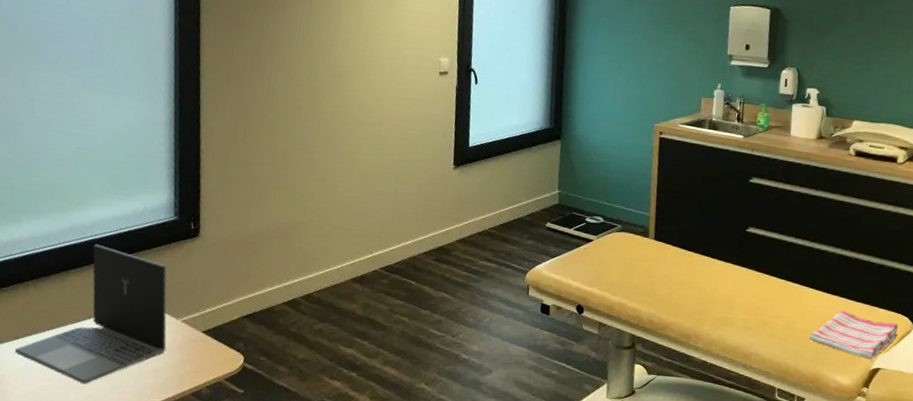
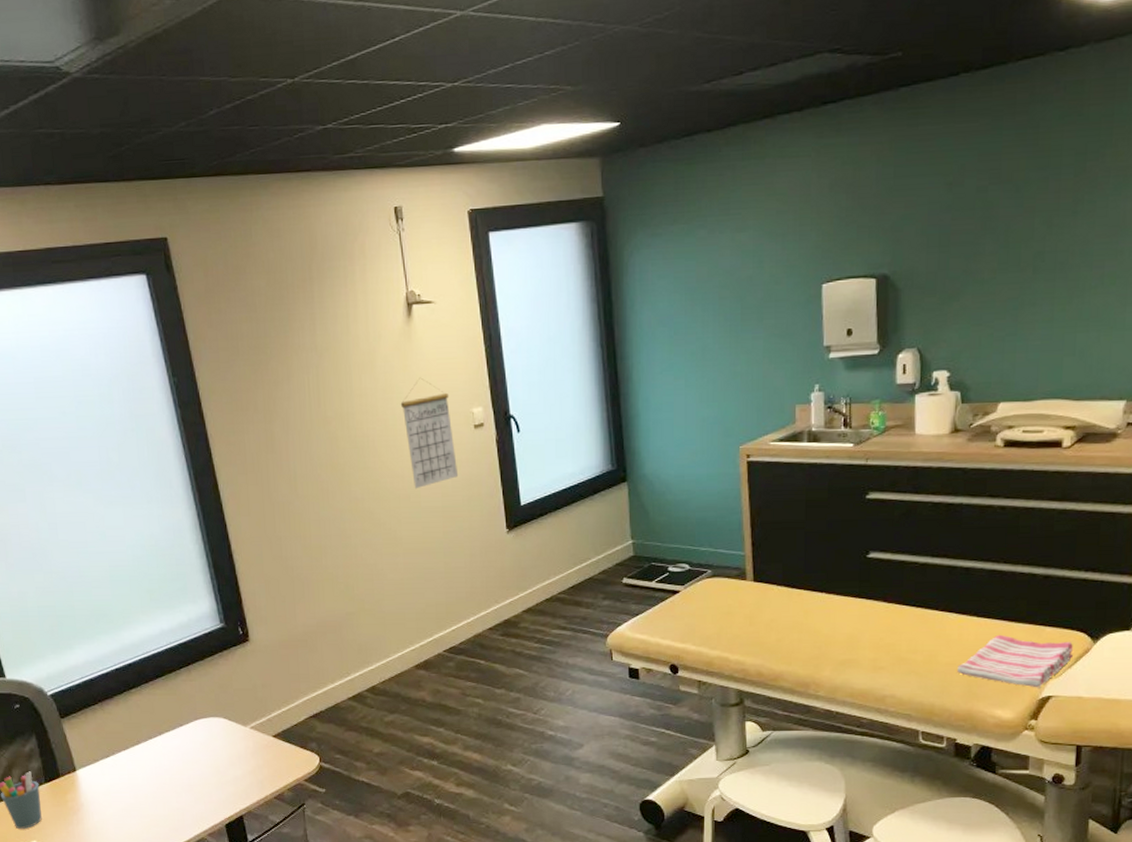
laptop: present [14,244,167,385] -> none [97,661,241,798]
calendar: none [378,24,423,119] -> present [400,377,458,489]

